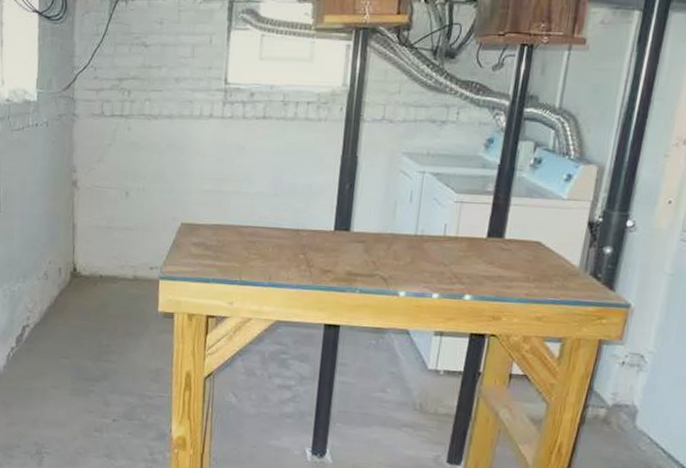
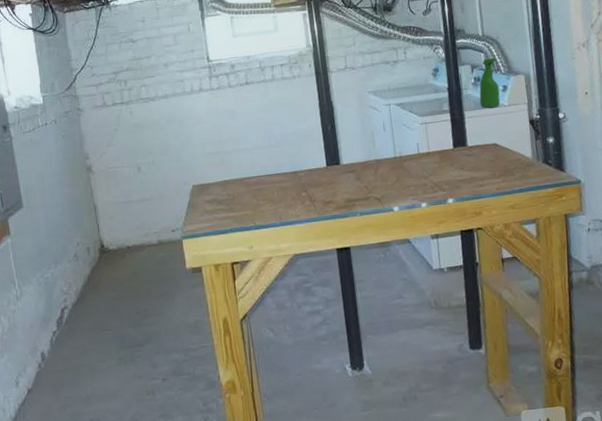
spray bottle: none [533,137,569,200] -> present [479,57,501,108]

